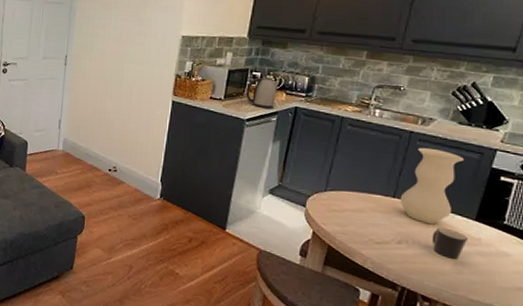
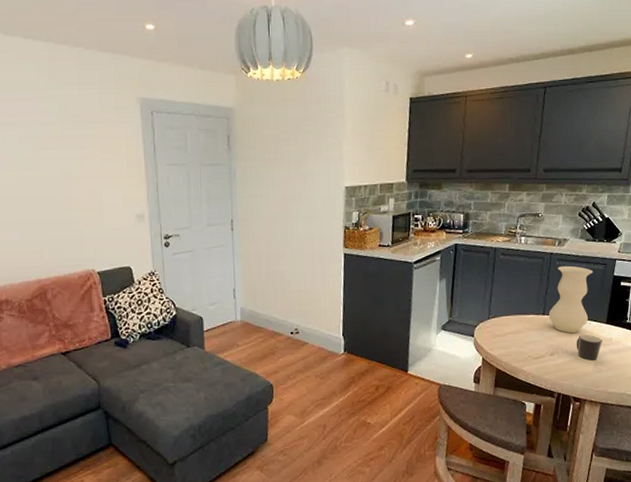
kettle: present [246,77,279,110] -> none [410,218,438,250]

